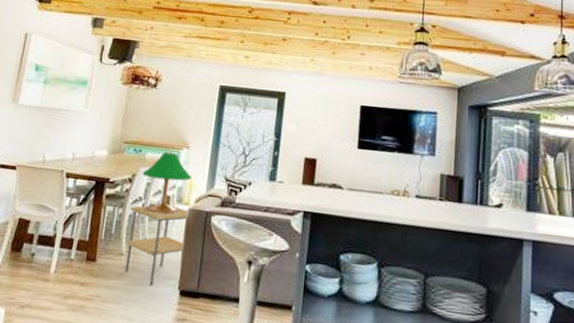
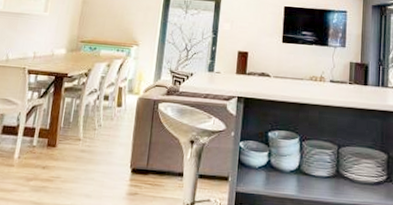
side table: present [125,205,190,286] -> none [82,95,140,166]
table lamp: present [142,151,193,215] -> none [97,49,142,104]

